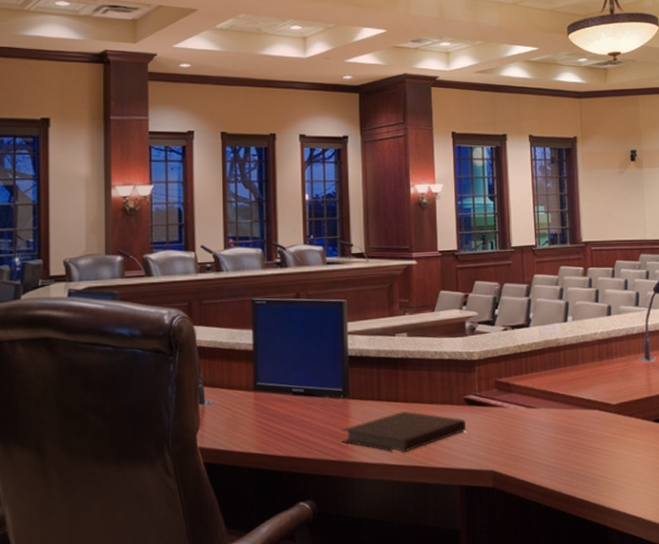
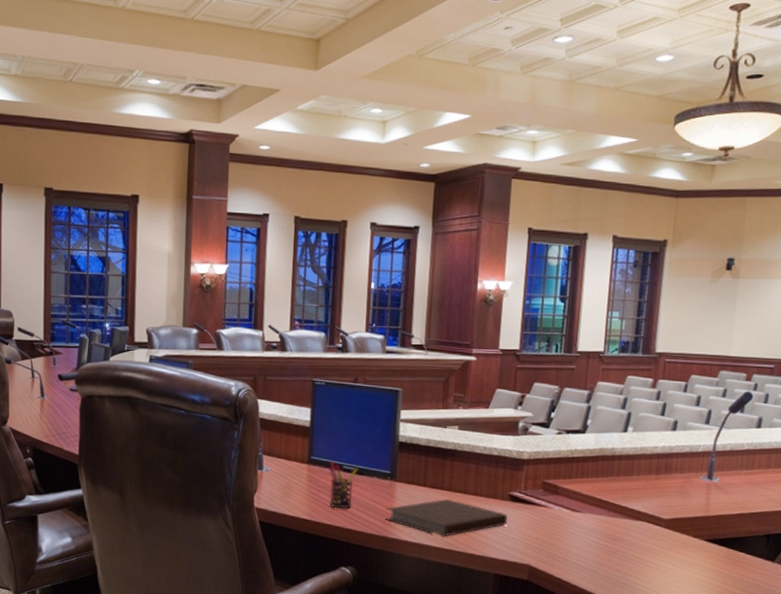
pen holder: none [276,385,308,437] -> present [328,461,358,509]

